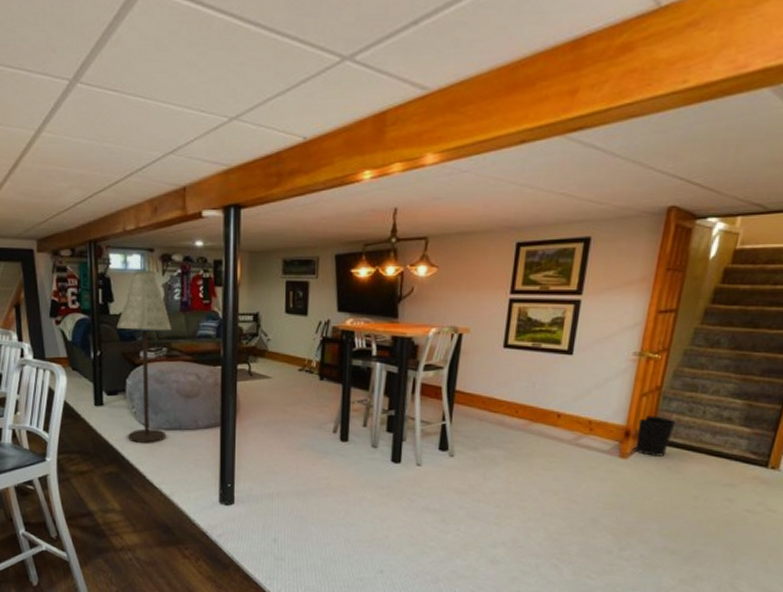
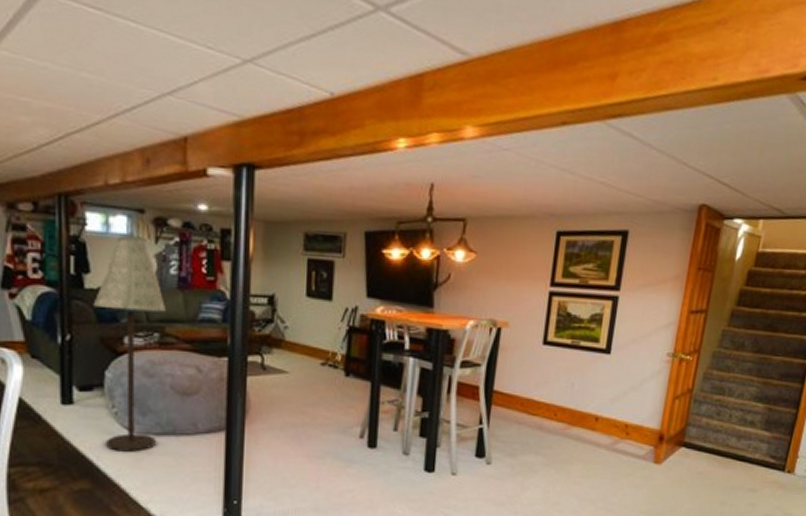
wastebasket: present [634,415,676,457] -> none [667,419,706,462]

